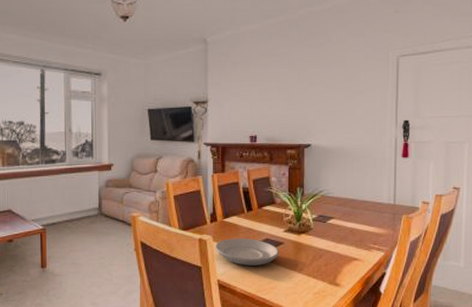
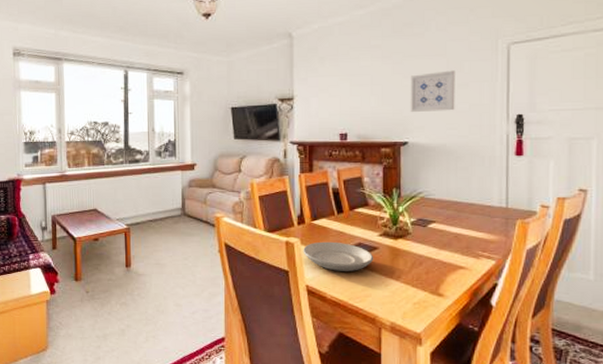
wall art: none [313,79,352,116] -> present [410,70,455,112]

